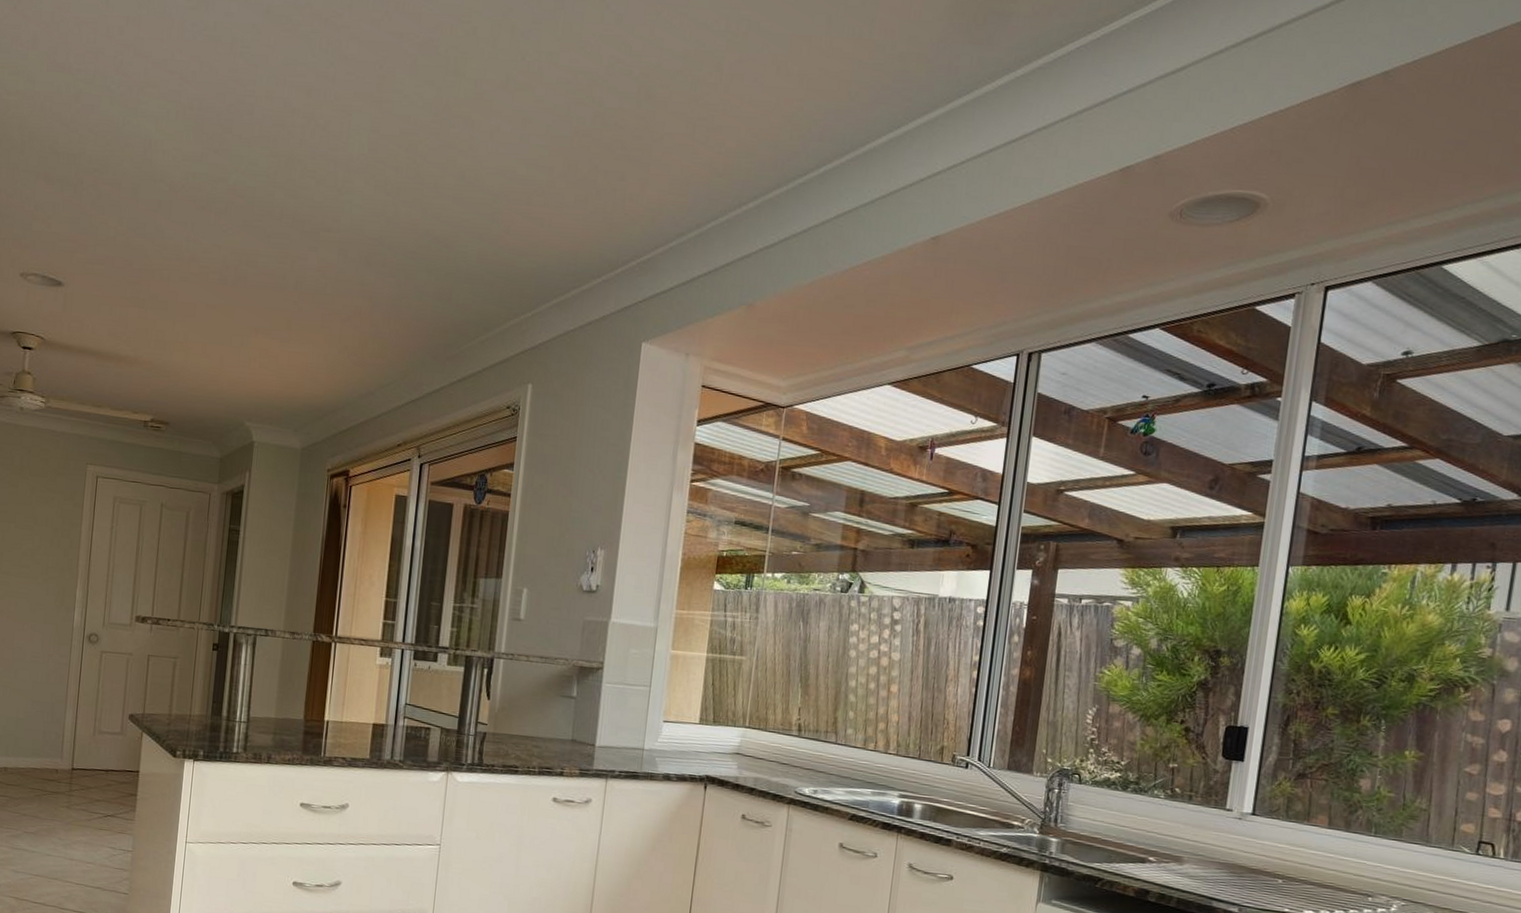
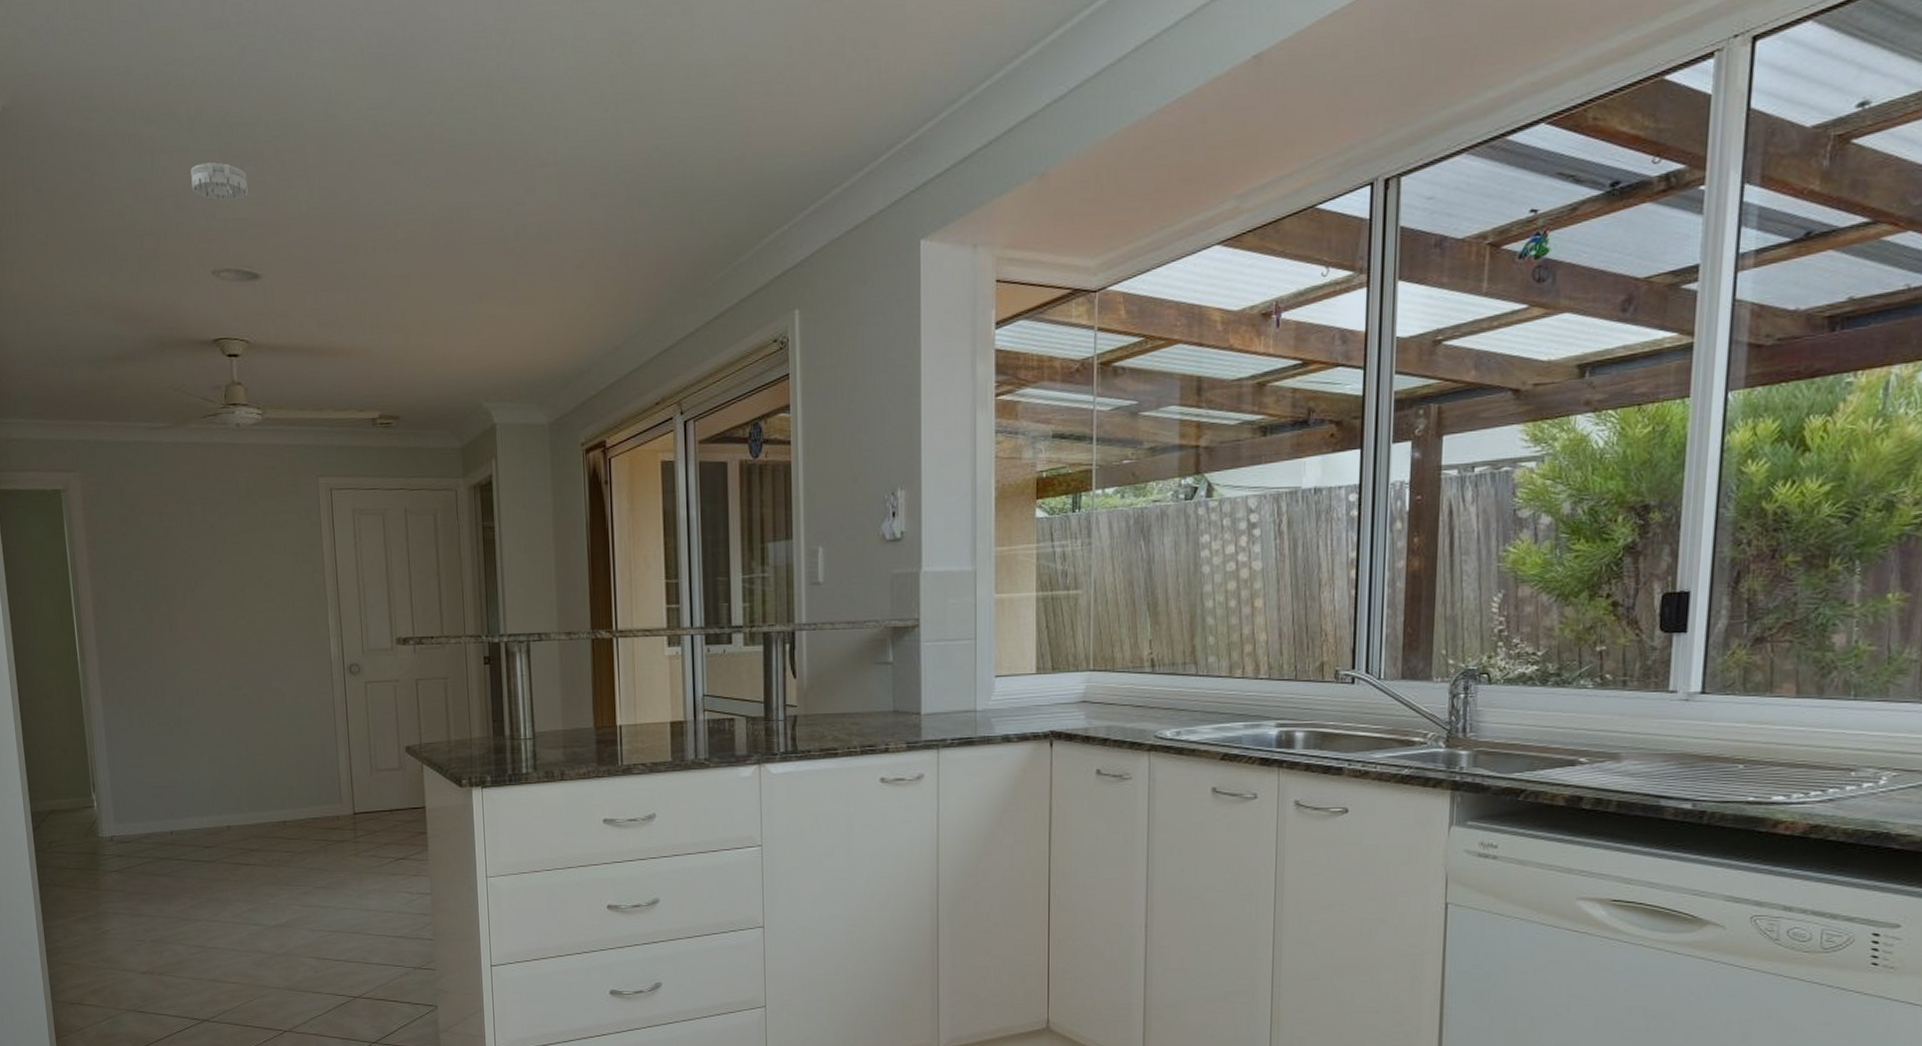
smoke detector: none [14,181,66,217] -> present [191,162,248,201]

